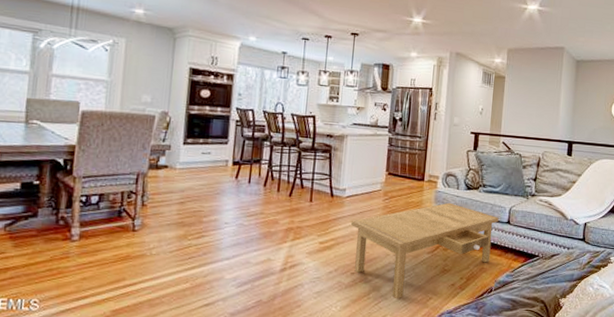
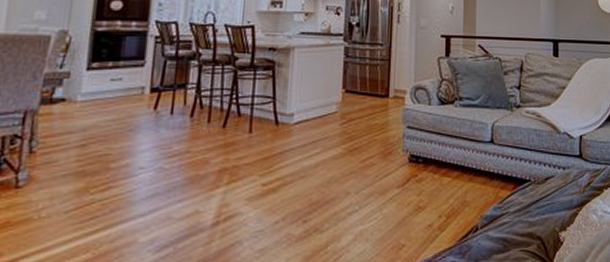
coffee table: present [351,202,499,299] -> none [302,122,480,251]

